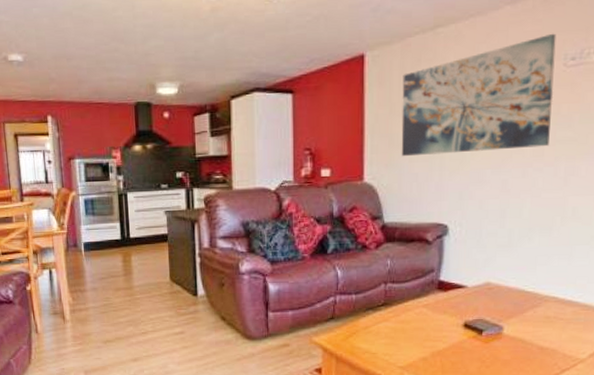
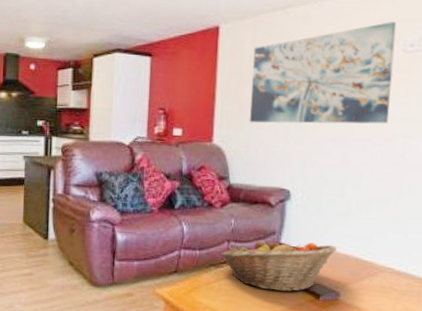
fruit basket: none [377,277,499,330] -> present [220,239,337,292]

